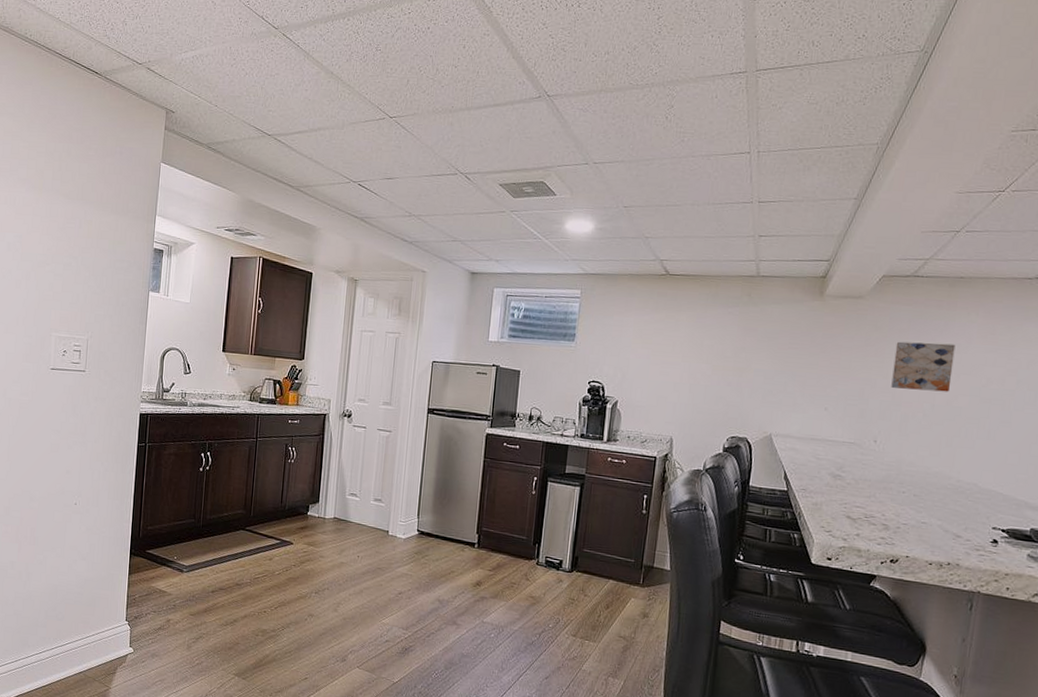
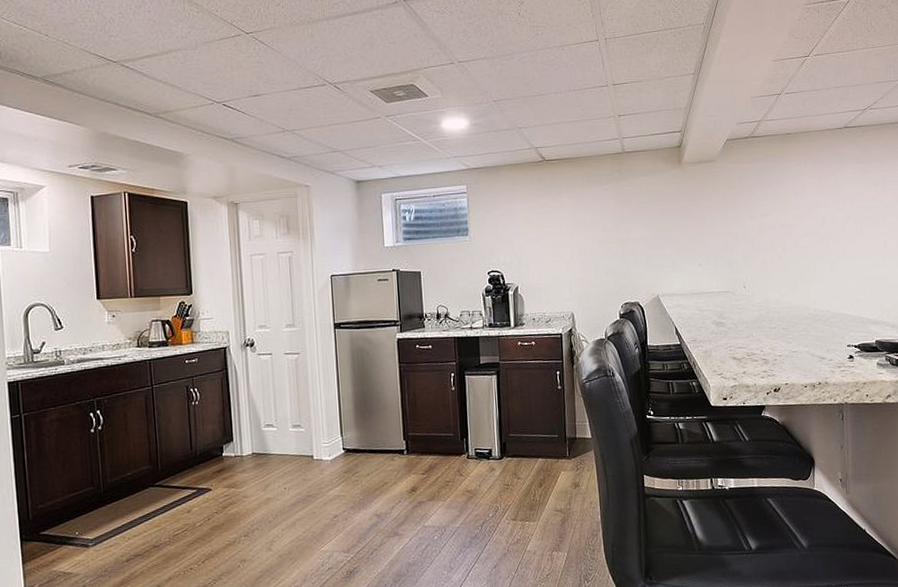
wall art: present [891,341,956,392] -> none [747,192,796,237]

